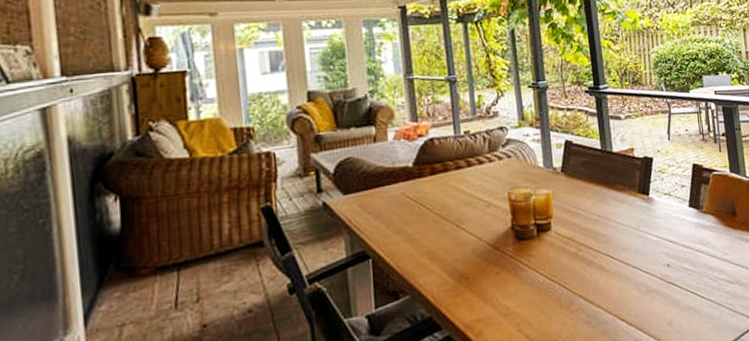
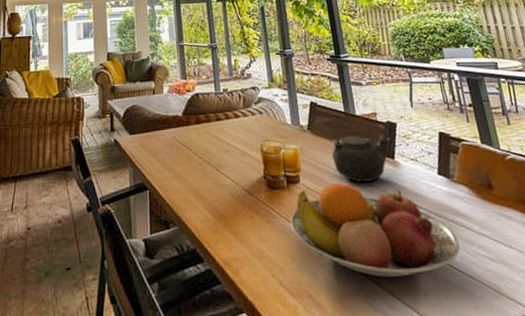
fruit bowl: none [540,225,703,315] -> present [290,183,460,277]
teapot: none [586,173,647,223] -> present [331,135,391,182]

